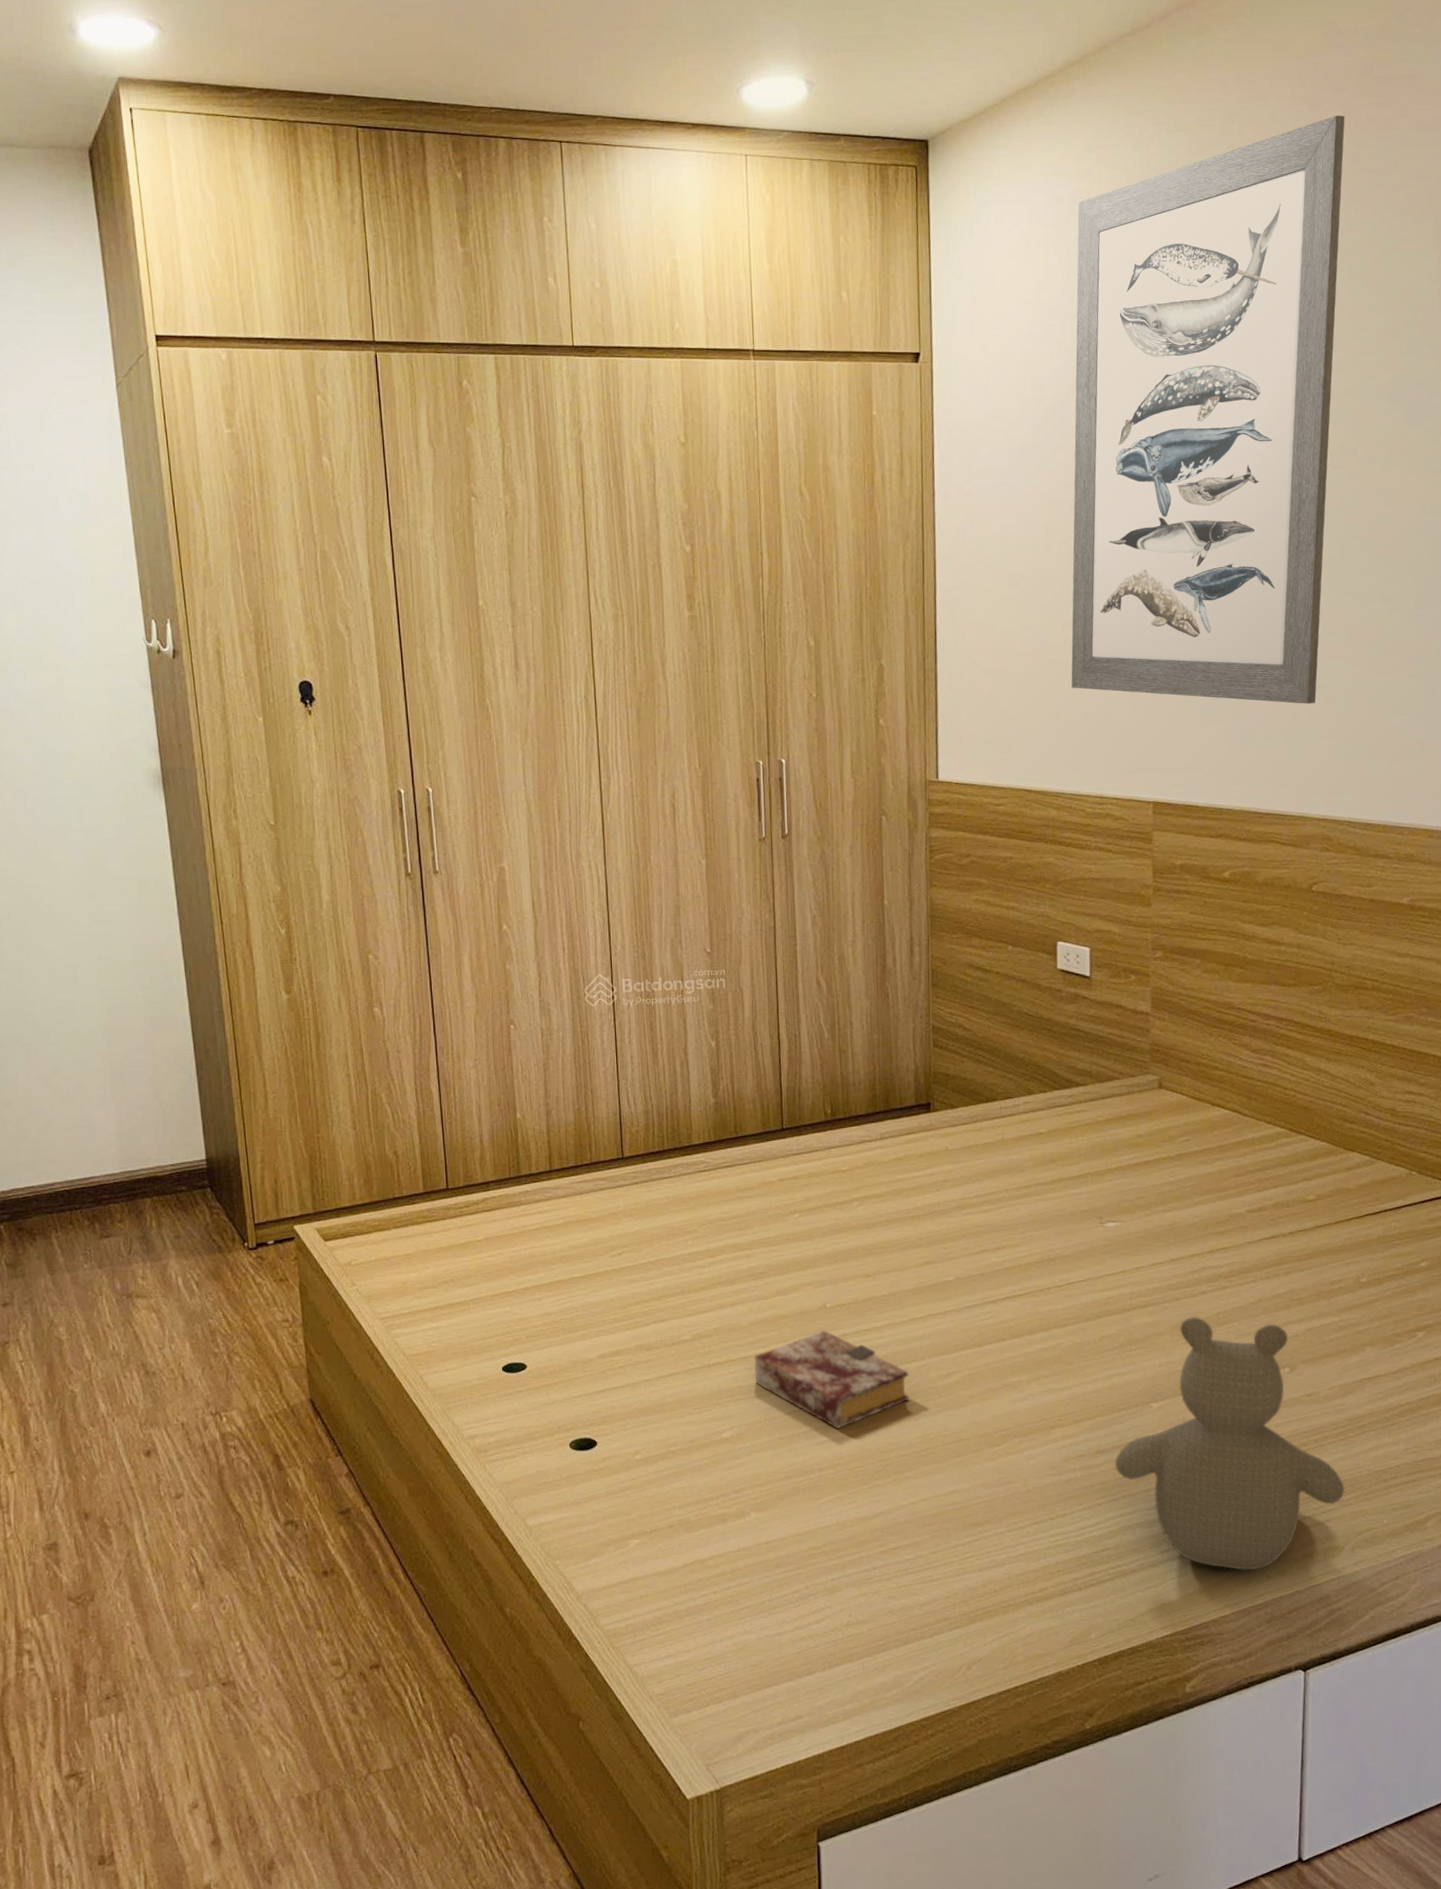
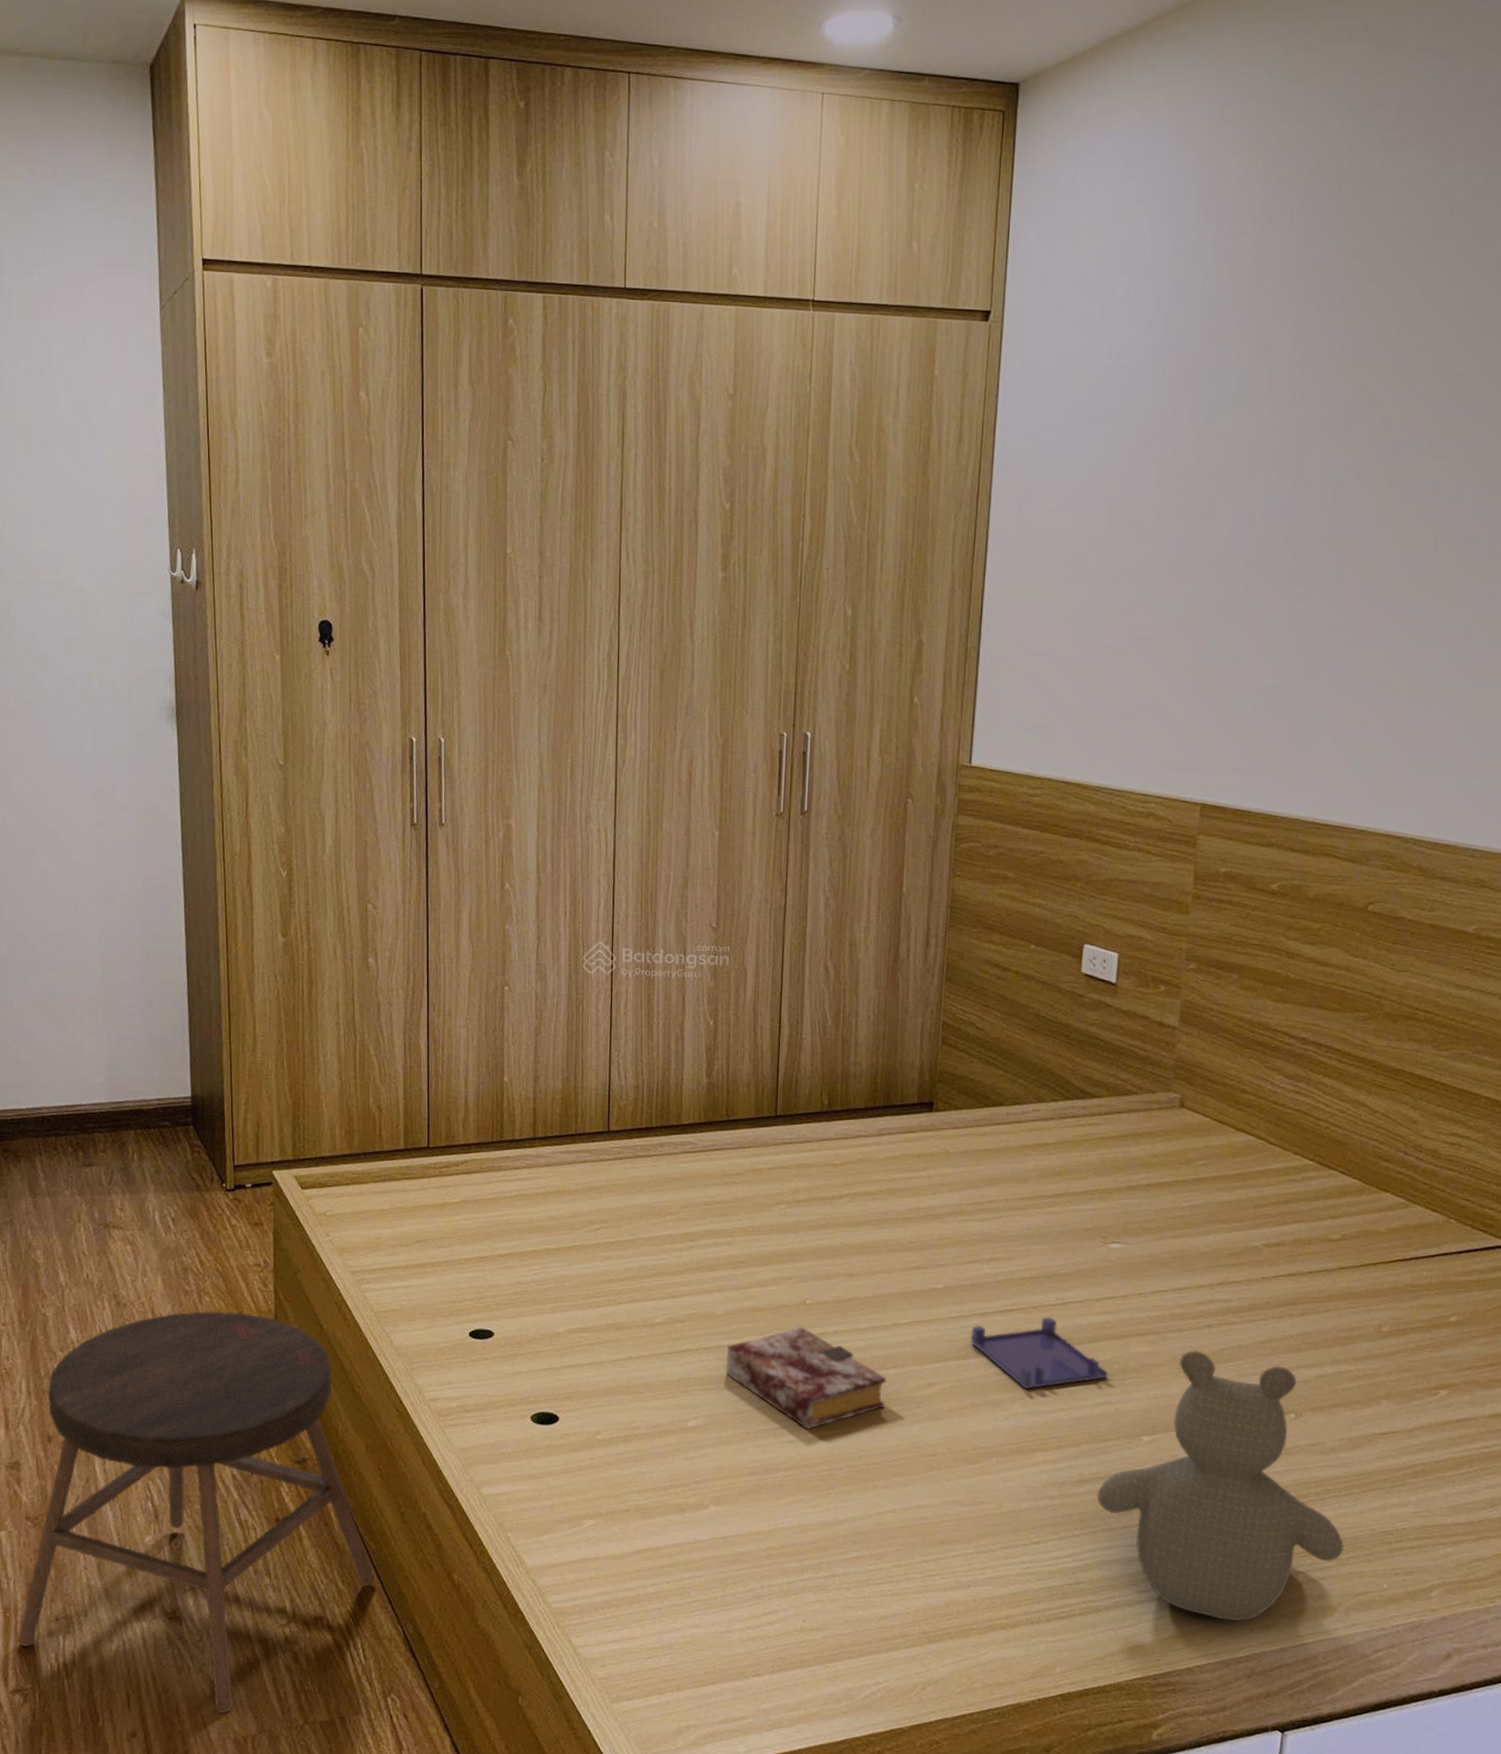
stool: none [68,1370,427,1774] -> present [18,1311,374,1714]
tray: none [984,1298,1115,1369] -> present [970,1317,1108,1389]
wall art: present [1071,115,1345,704] -> none [1123,70,1483,710]

